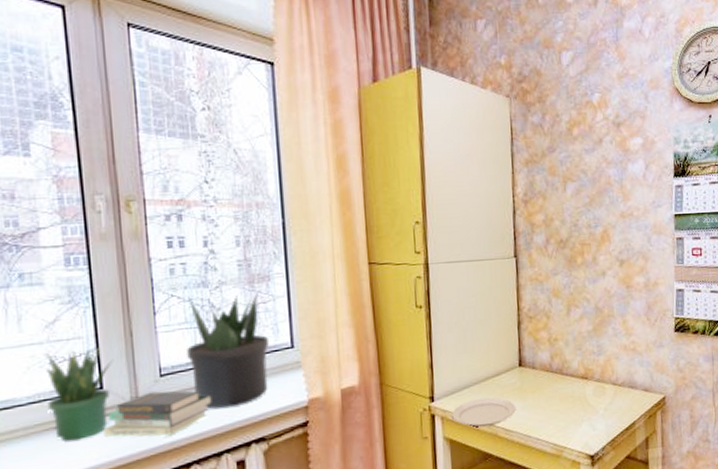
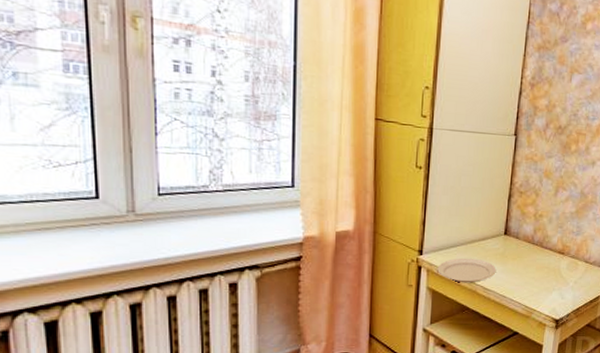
planter: present [46,347,112,441] -> none [40,156,109,243]
books: present [103,391,211,437] -> none [97,208,208,252]
planter: present [187,294,269,409] -> none [187,123,269,233]

